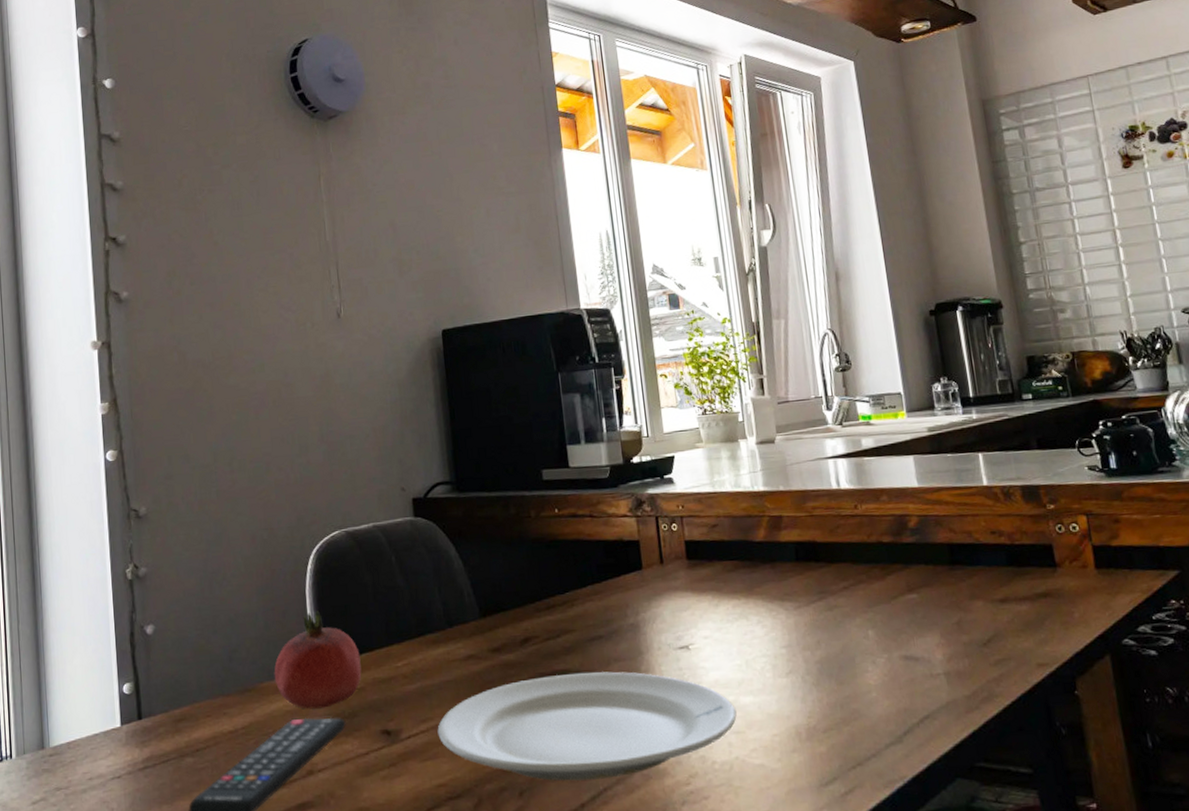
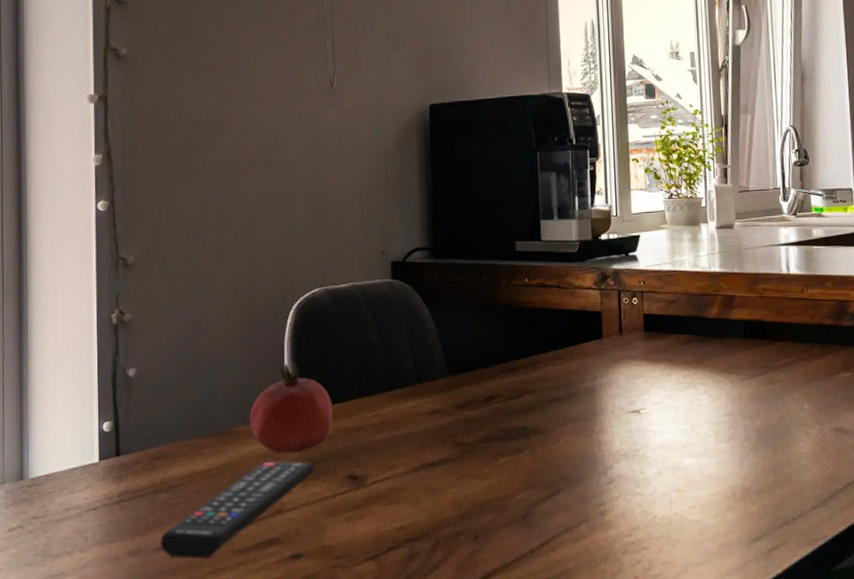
plate: present [437,671,737,781] -> none [401,430,679,529]

